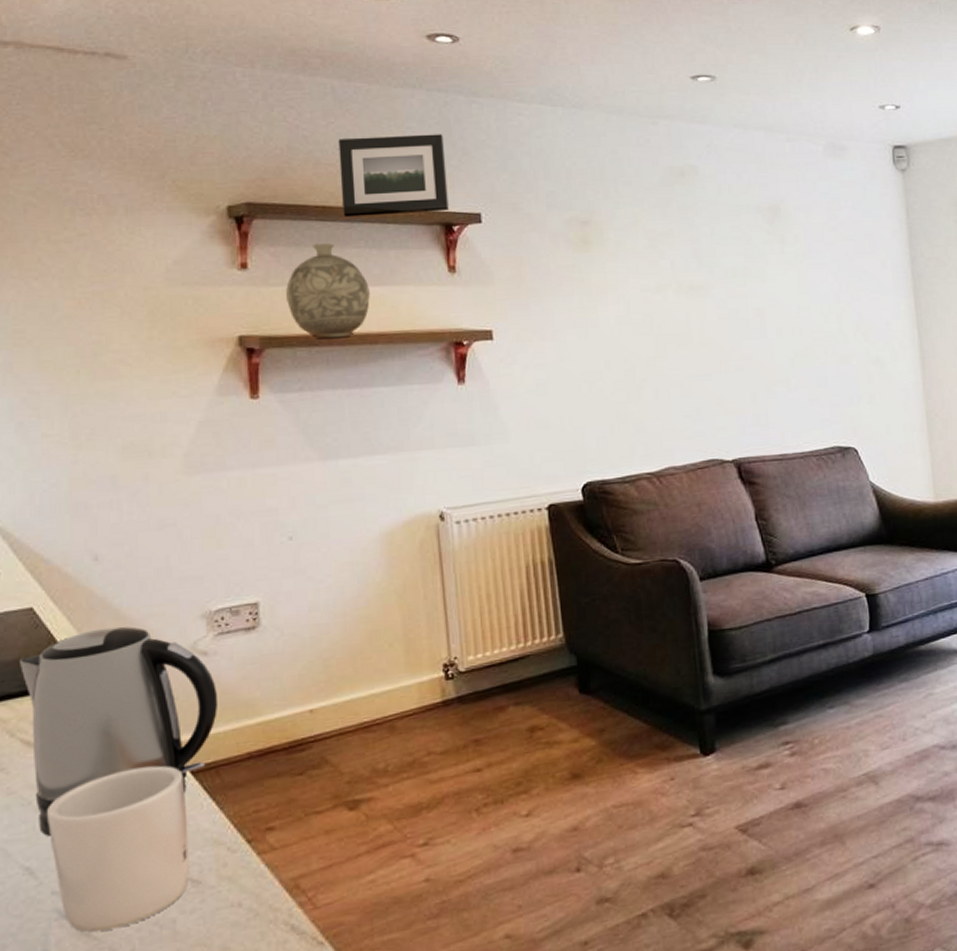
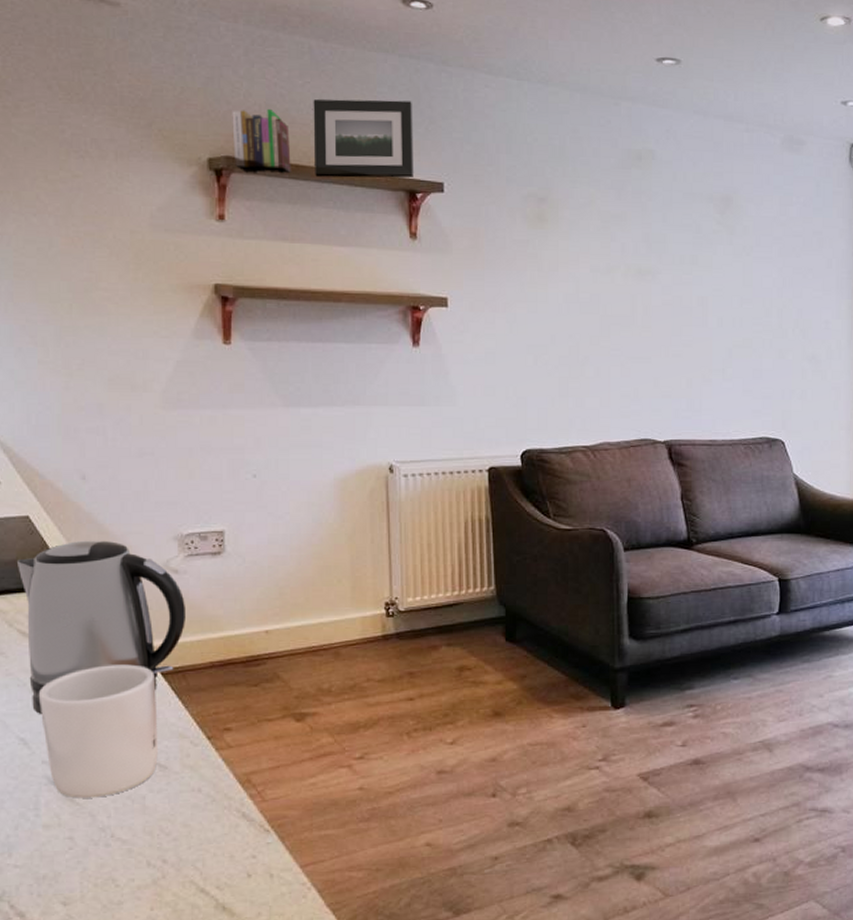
books: none [251,151,318,219] -> present [232,108,291,175]
decorative vase: present [286,243,370,341] -> none [259,201,336,295]

